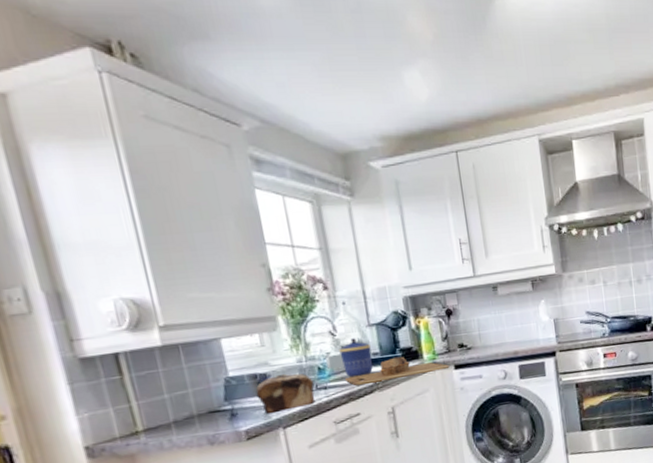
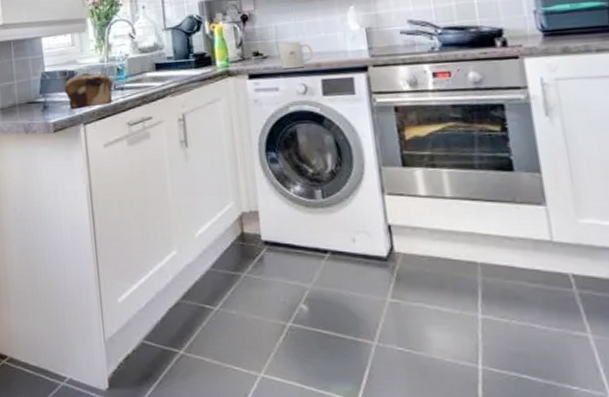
decorative jar: present [339,338,373,378] -> none [136,41,166,81]
cutting board: present [345,356,450,386] -> none [141,62,243,90]
mug: none [481,332,511,359] -> present [278,40,313,70]

